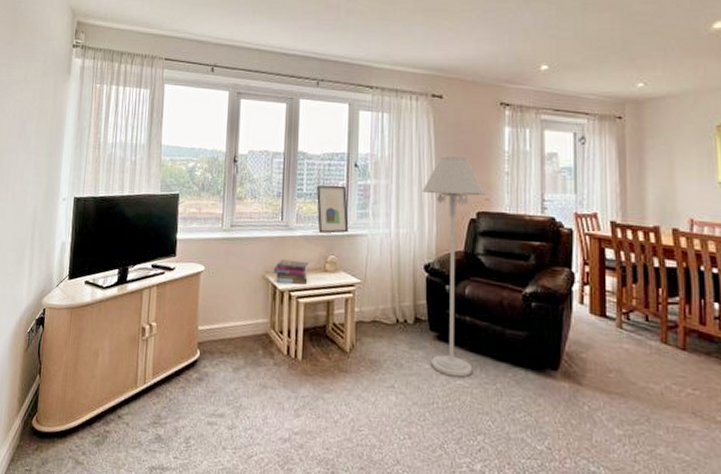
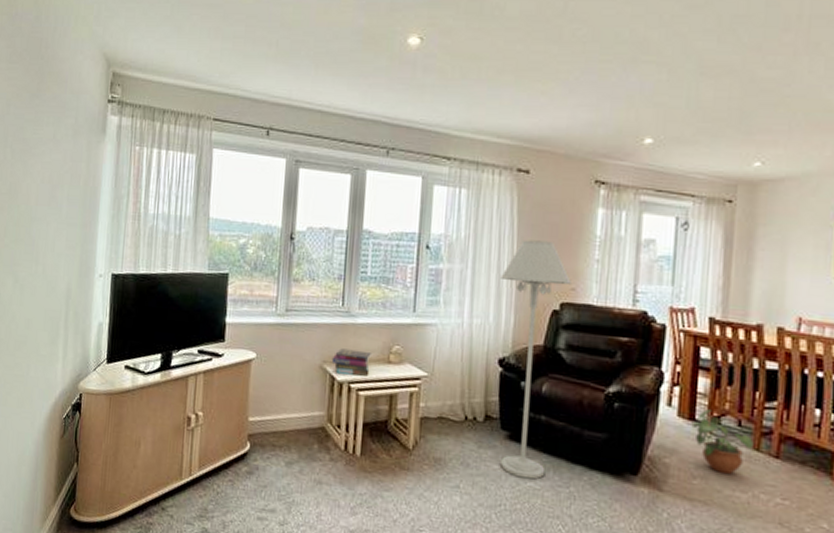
picture frame: present [317,185,349,234] -> none [382,268,417,322]
potted plant: none [603,306,661,366] -> present [691,409,754,474]

